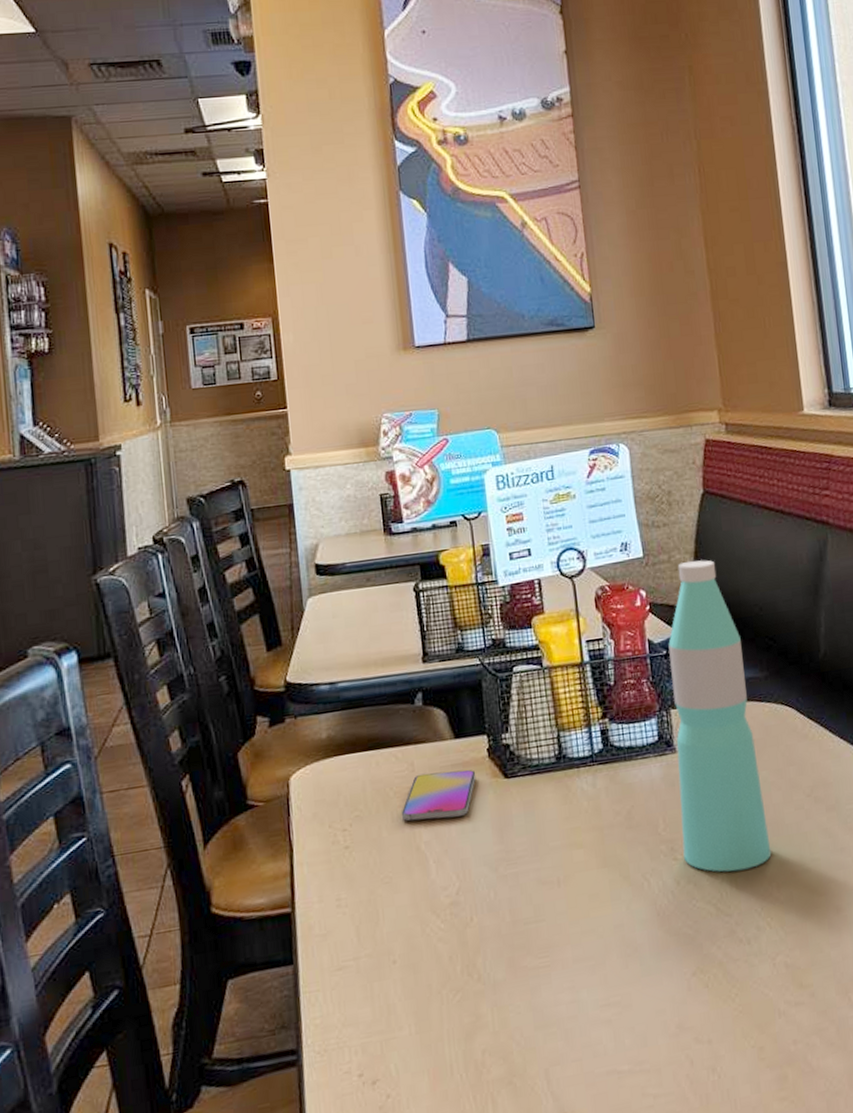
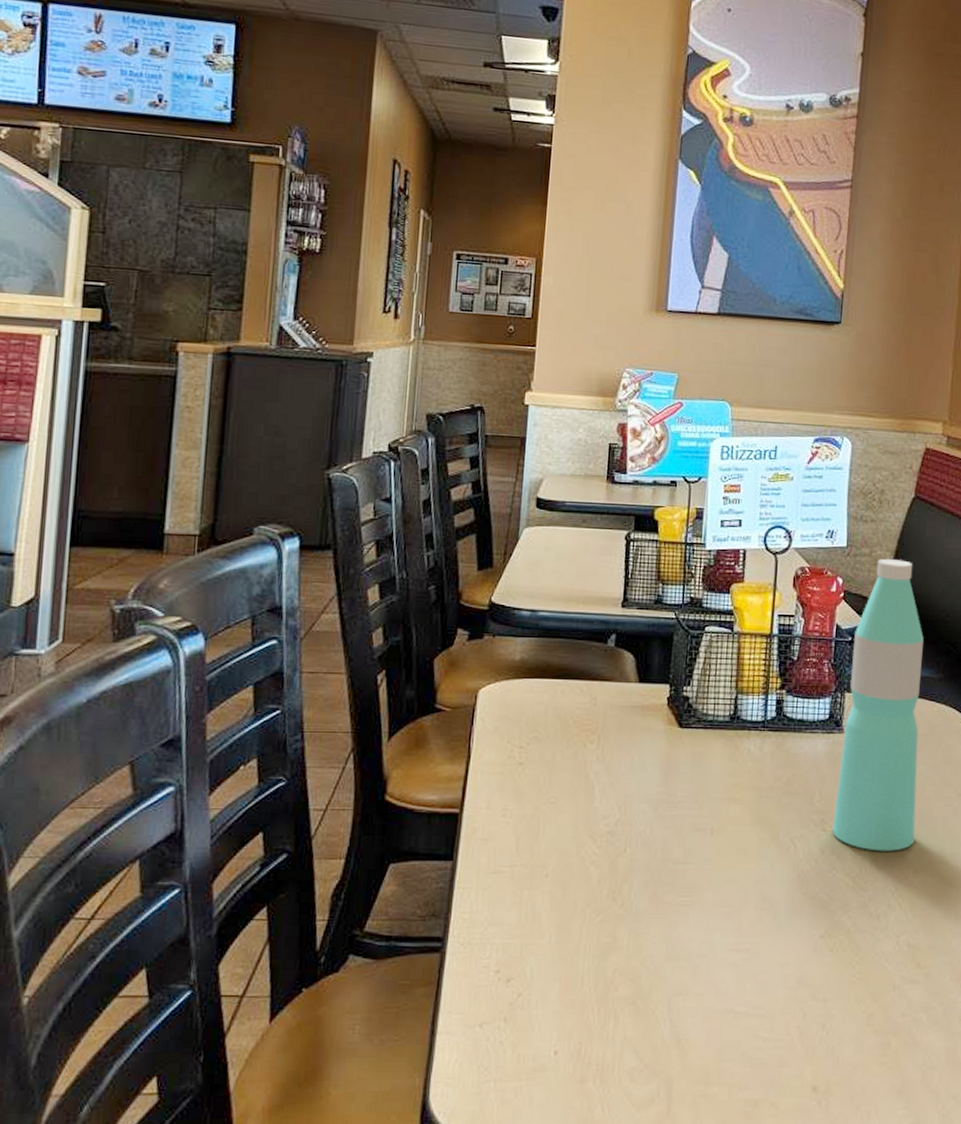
smartphone: present [401,769,476,821] -> none [576,709,653,754]

